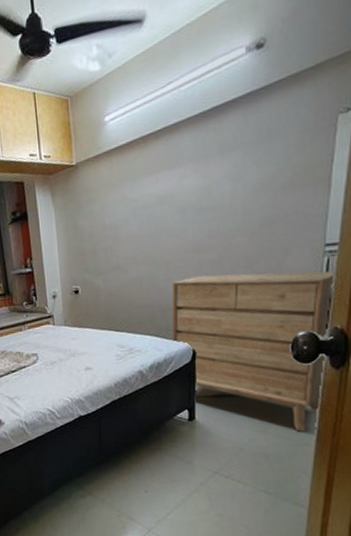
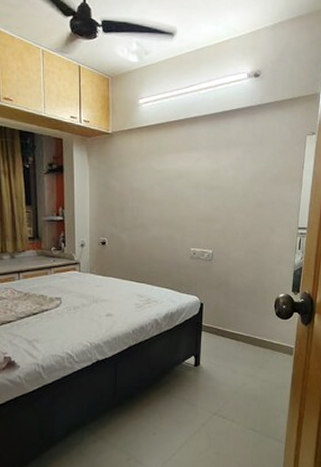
dresser: present [171,270,333,432] -> none [183,241,303,376]

